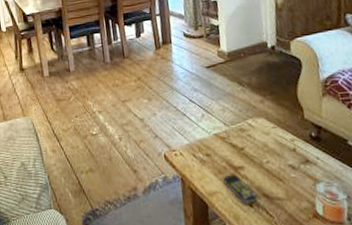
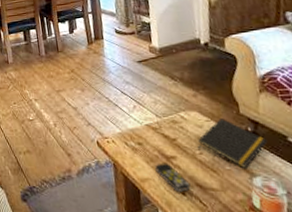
notepad: none [264,123,330,176] -> present [198,117,268,169]

